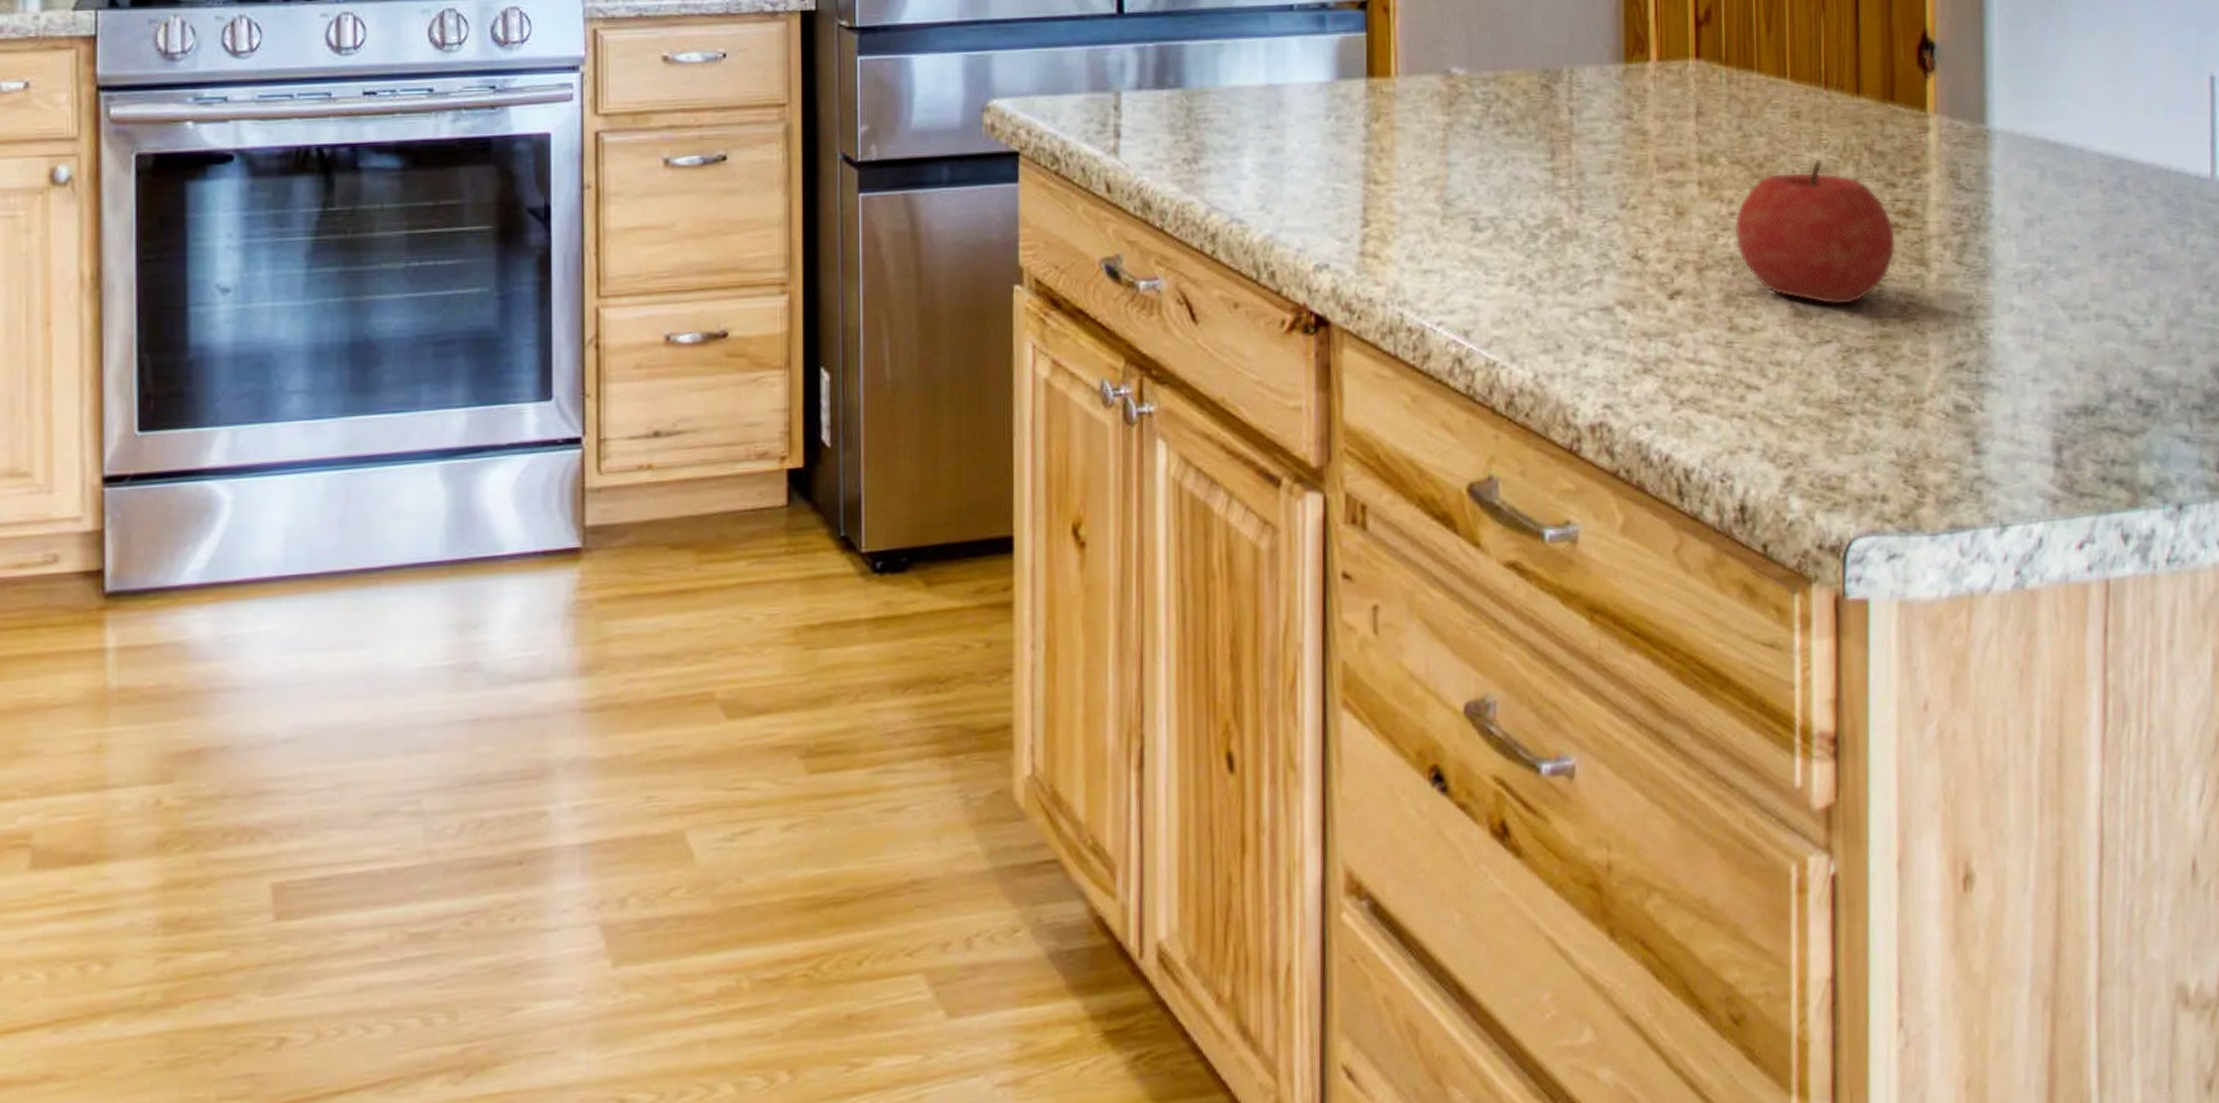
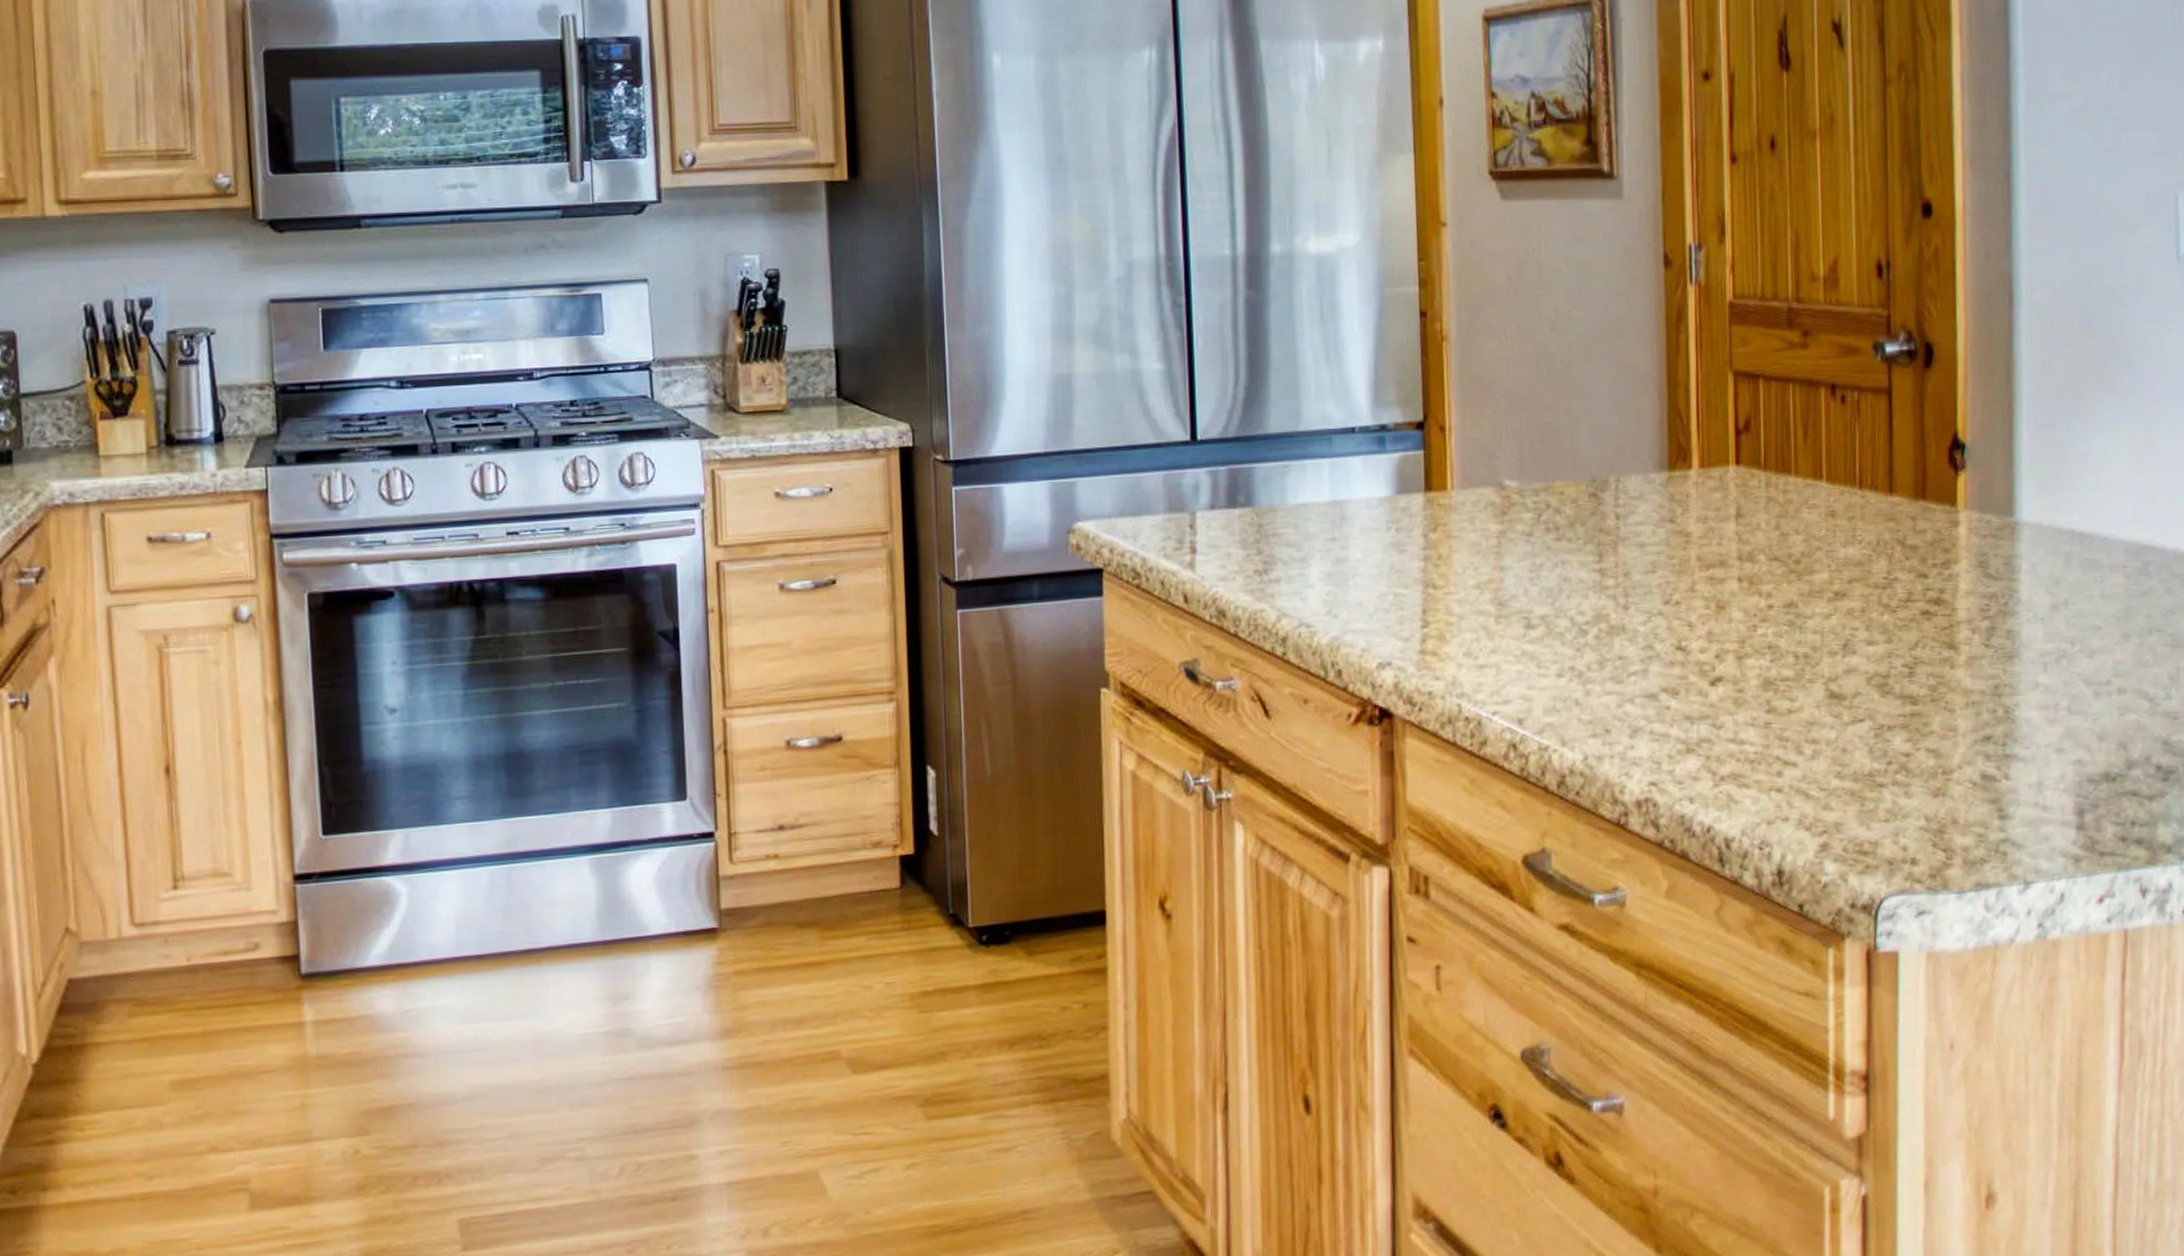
fruit: present [1734,158,1896,306] -> none [1772,553,1927,688]

